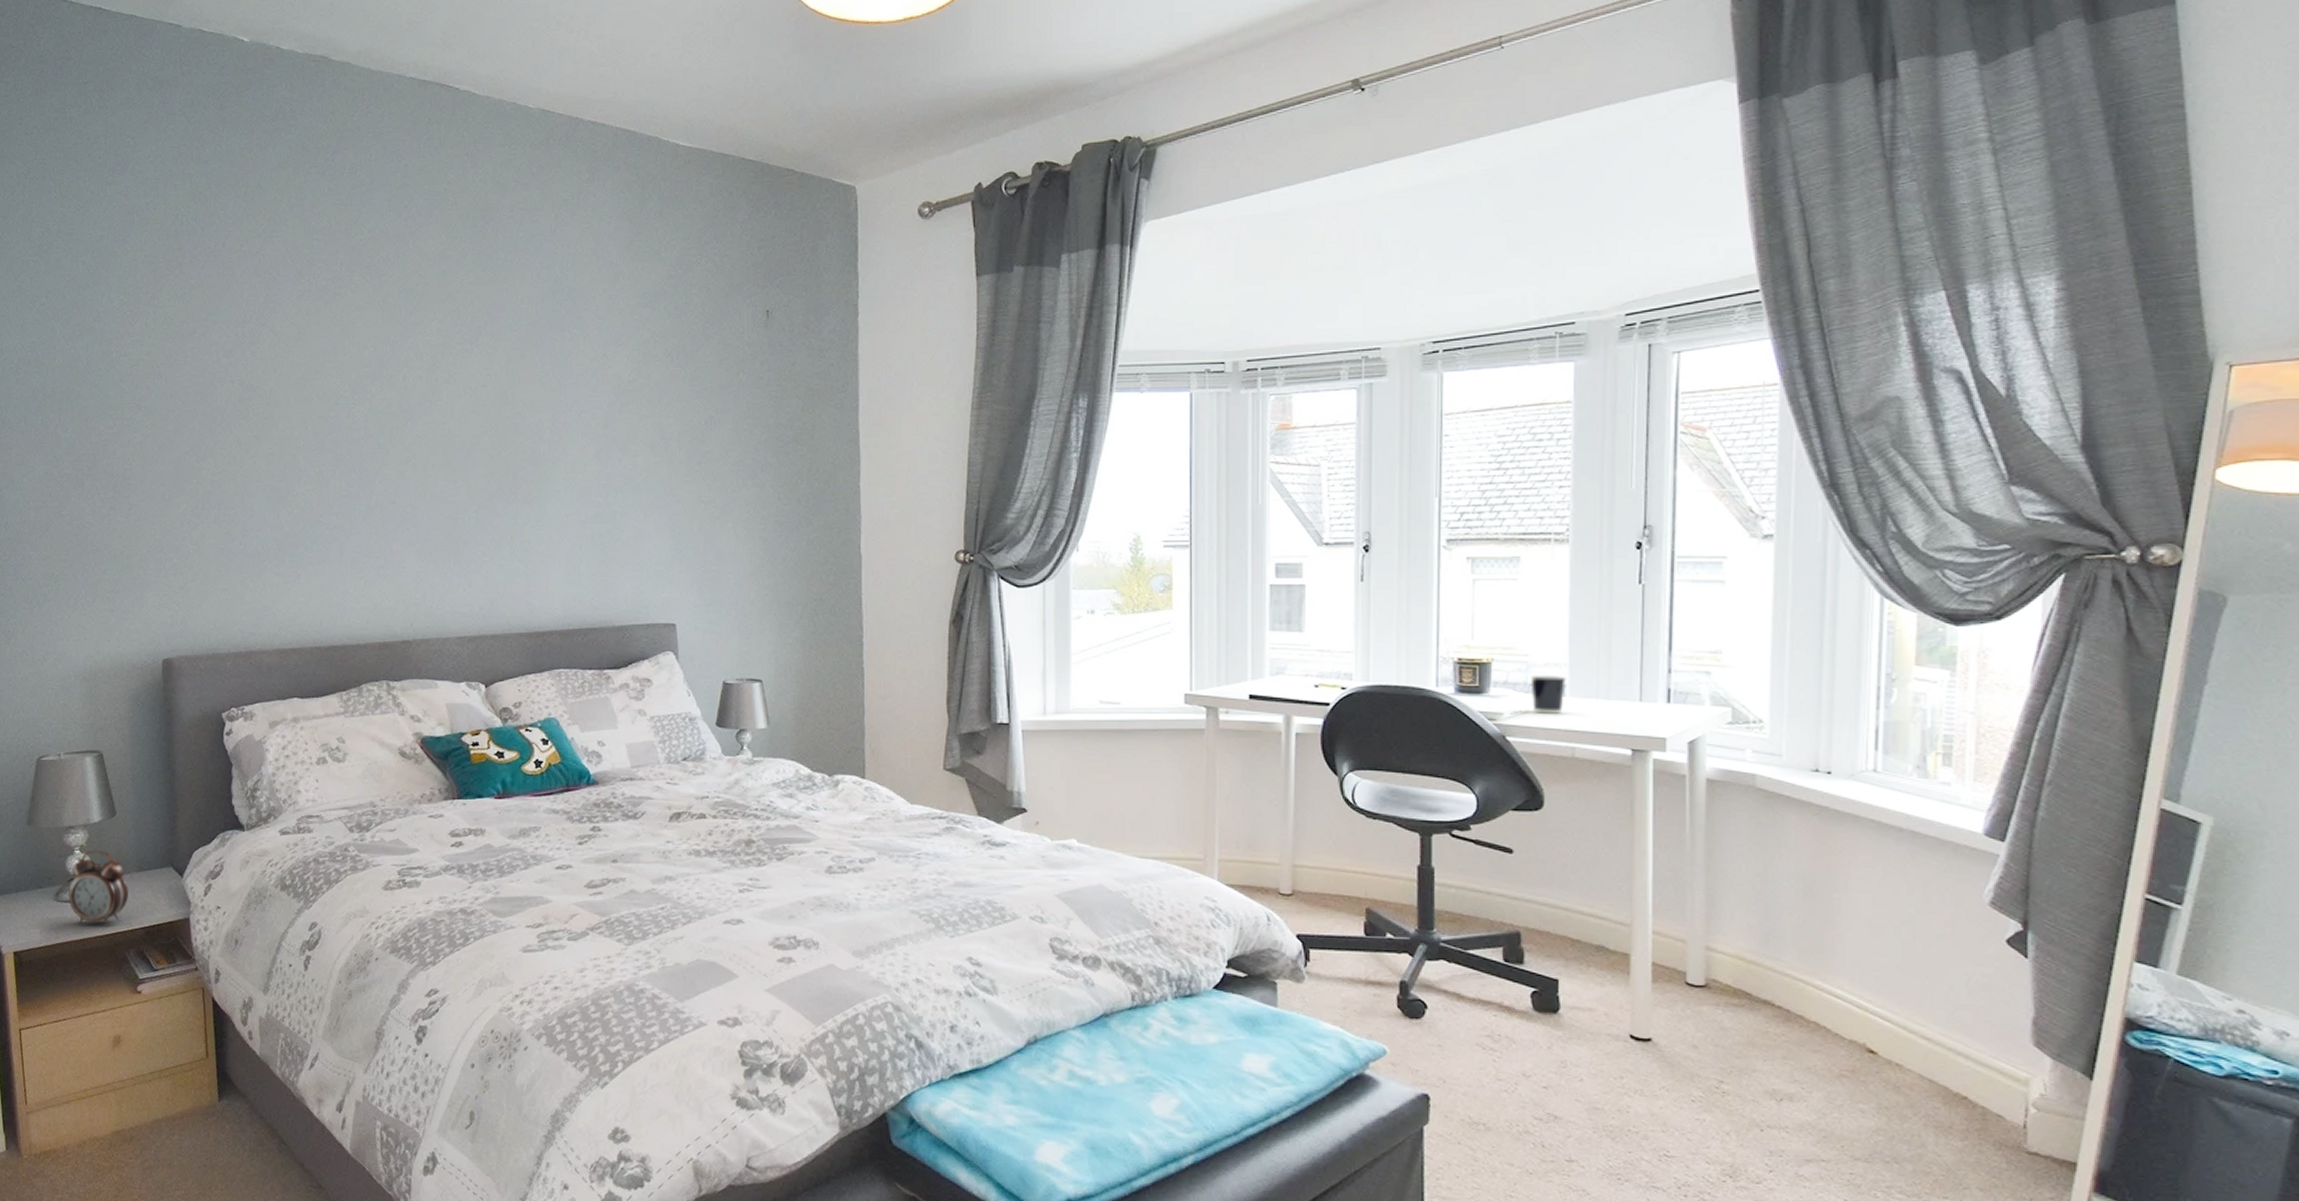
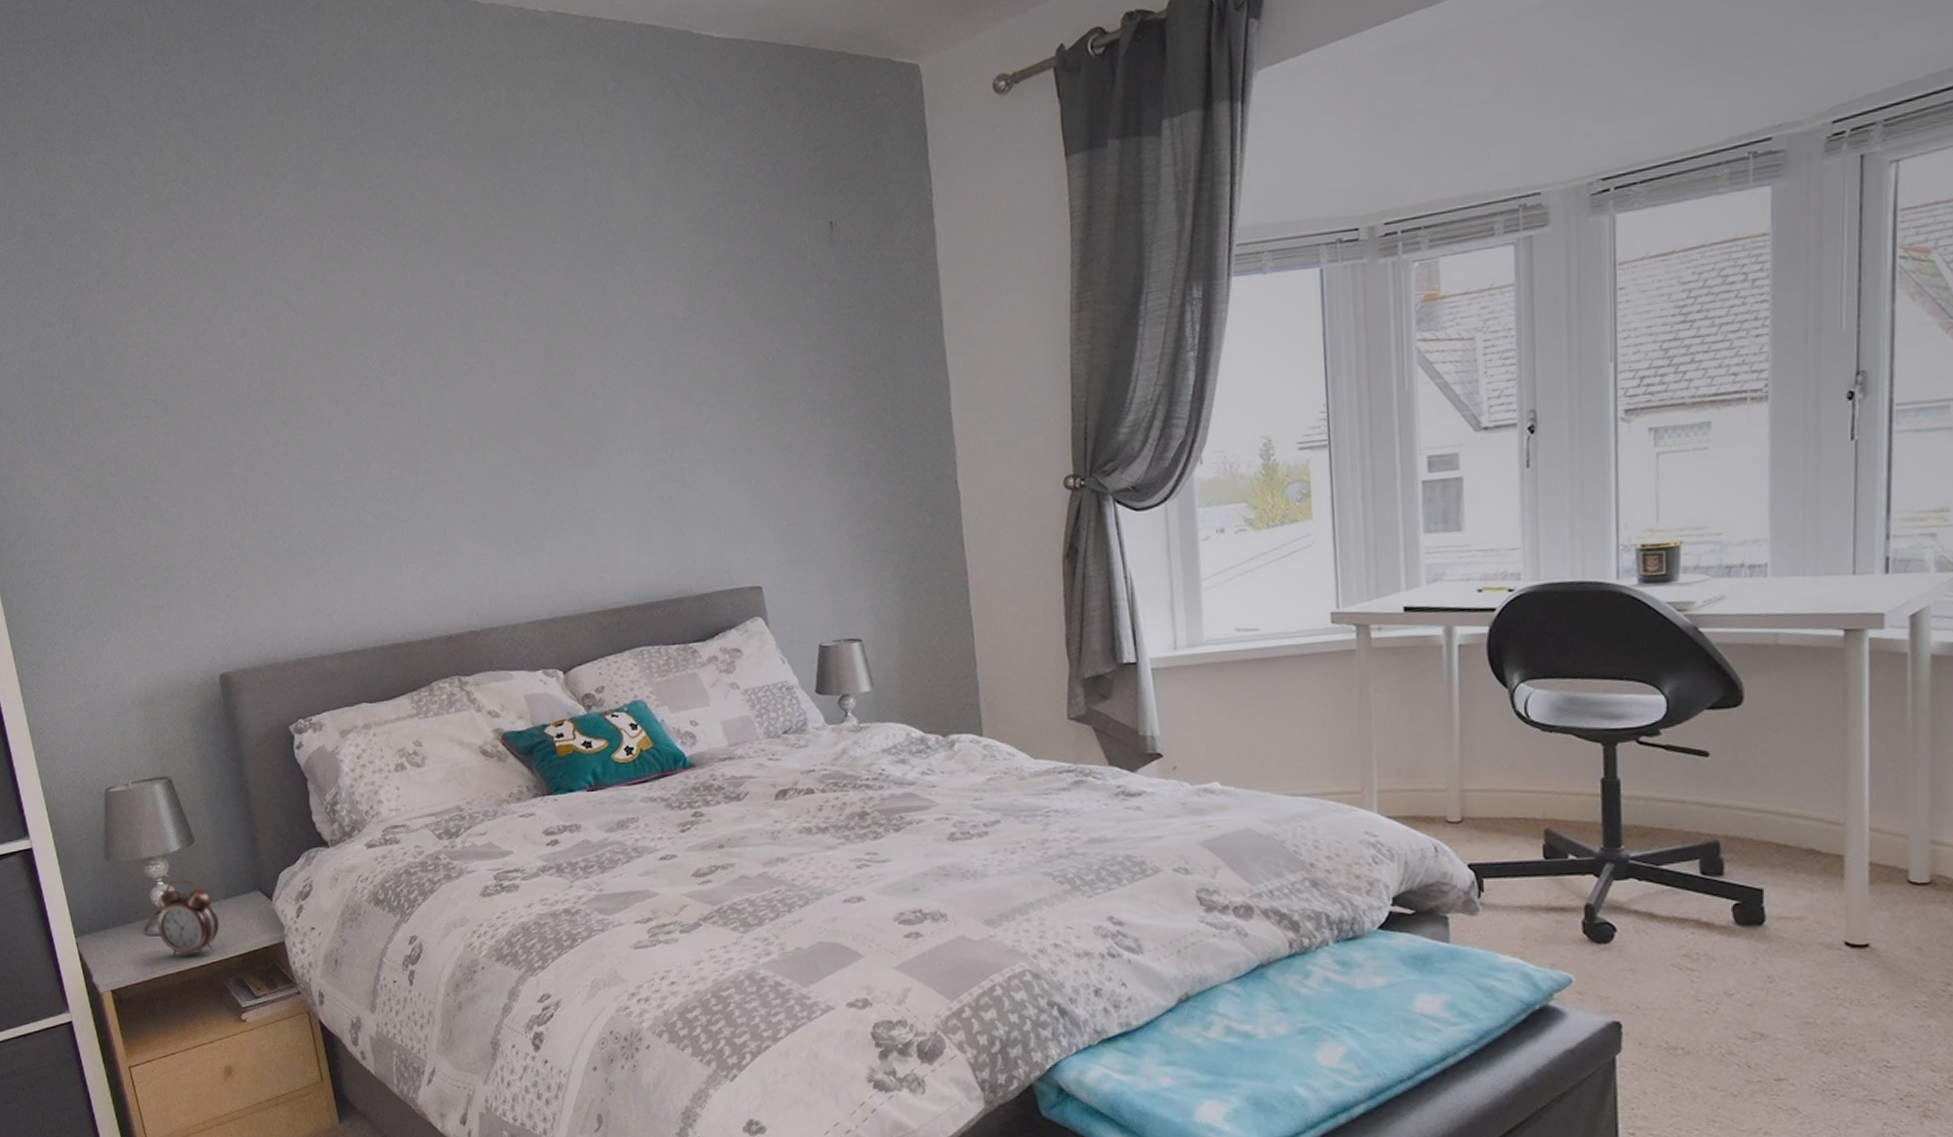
mug: present [1530,674,1566,714] -> none [1725,554,1767,598]

